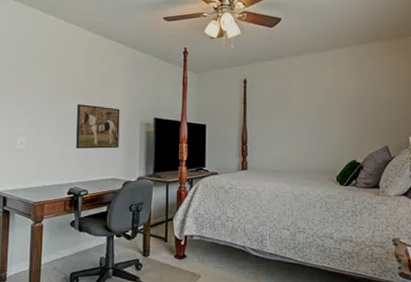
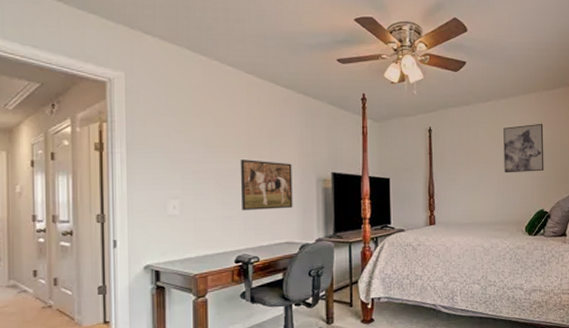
wall art: none [316,76,357,124] -> present [503,123,544,173]

